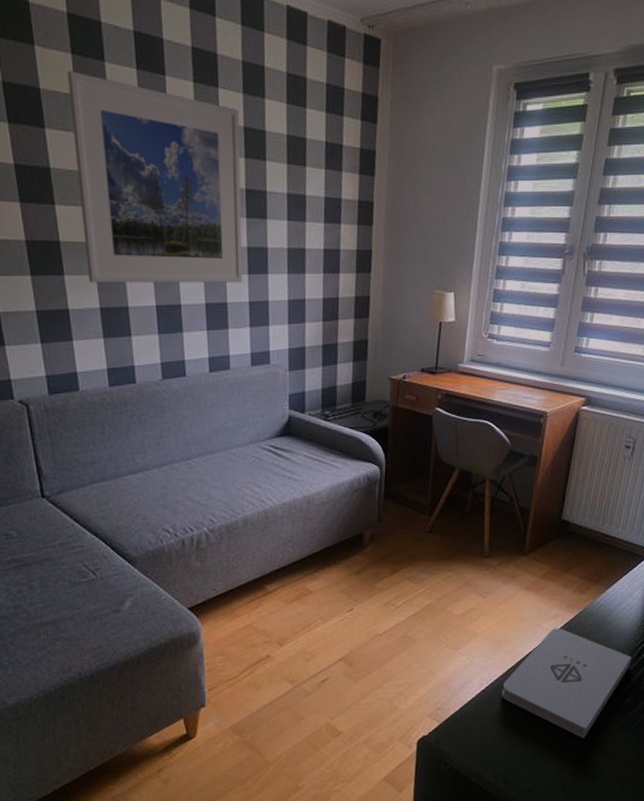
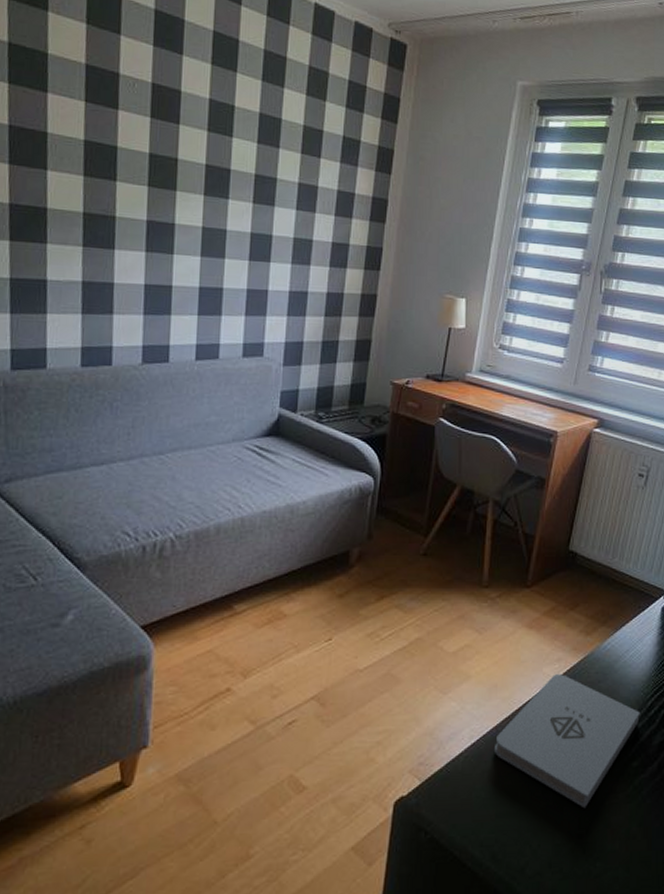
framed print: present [67,71,243,284] -> none [73,40,255,269]

